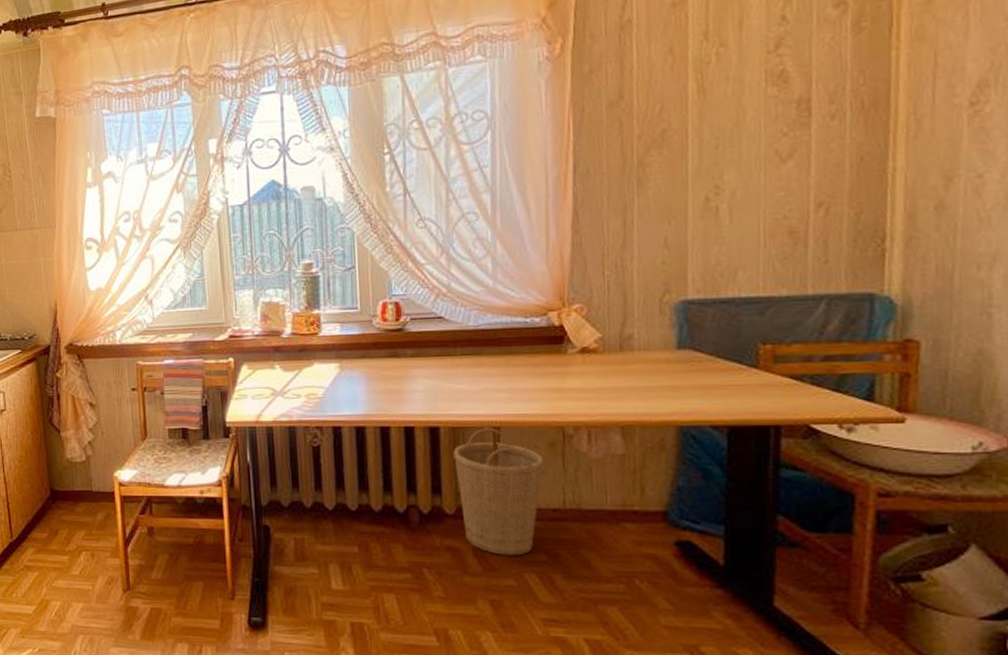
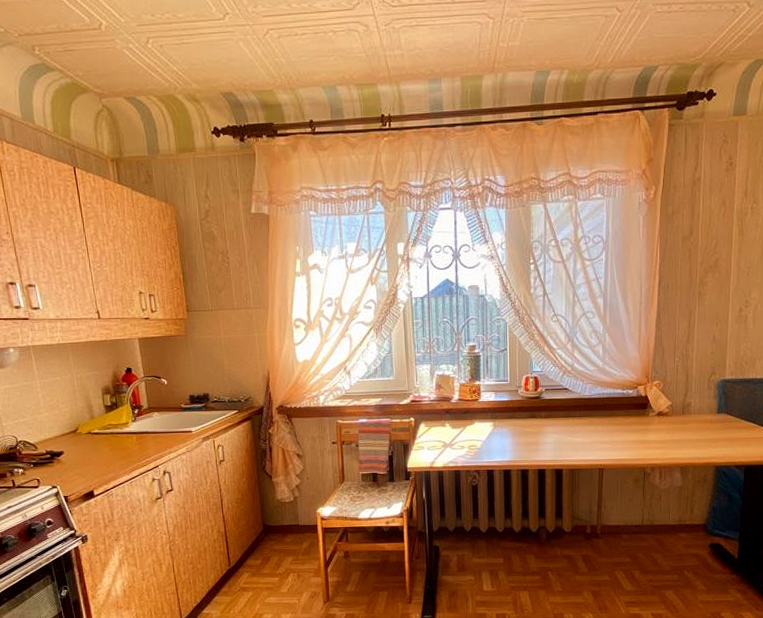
basket: present [453,428,545,556] -> none [571,469,631,559]

